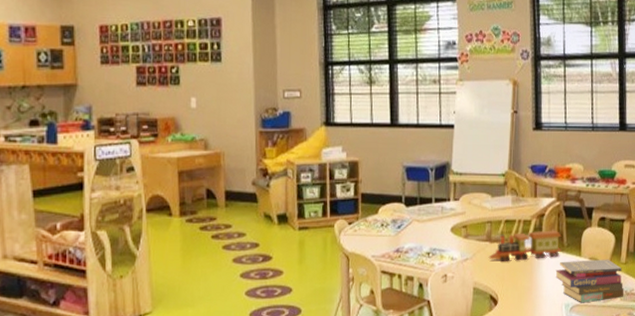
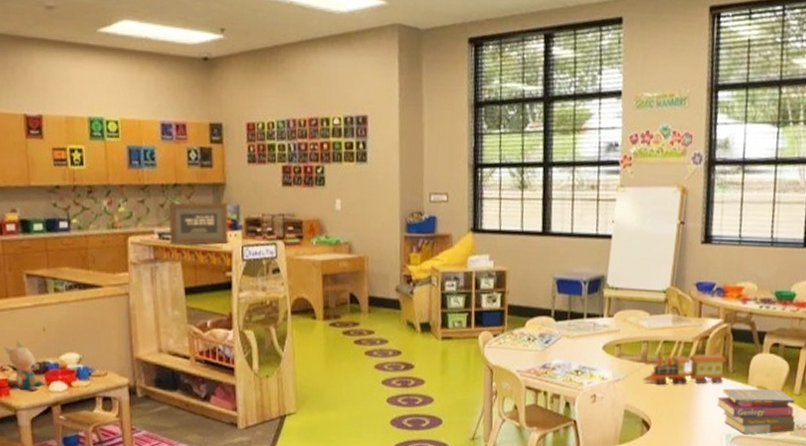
picture frame: none [16,103,80,148] -> present [168,202,228,246]

